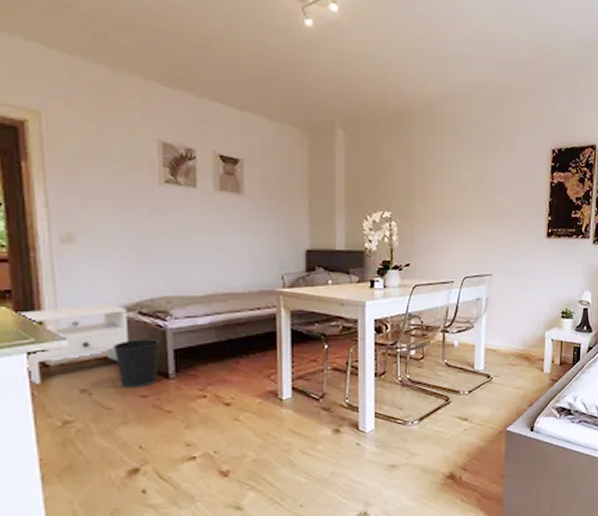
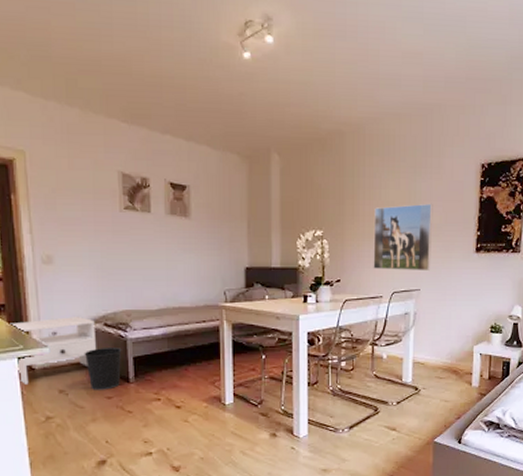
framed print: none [444,186,505,255] -> present [373,203,433,270]

